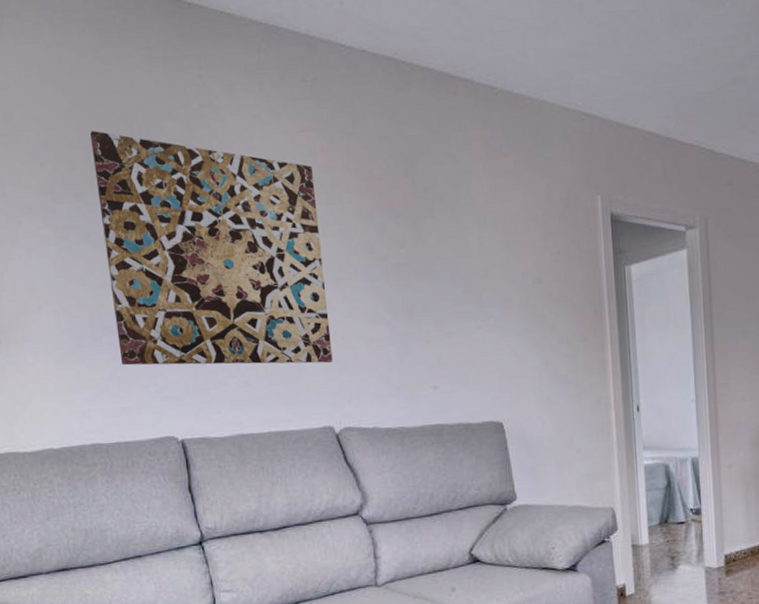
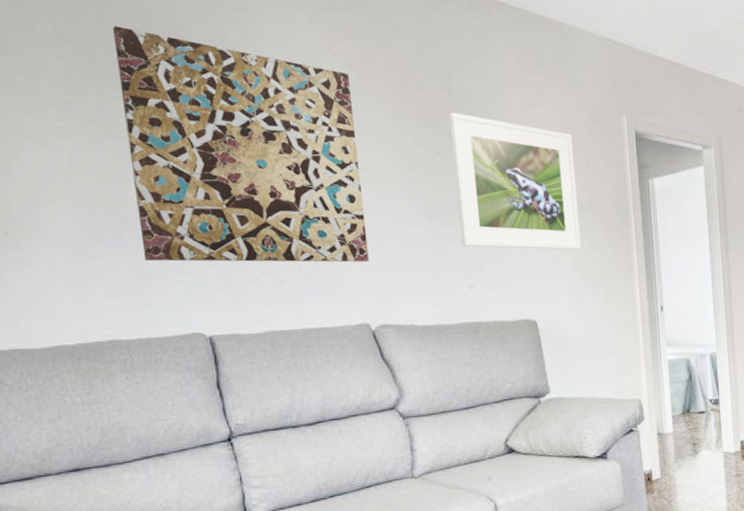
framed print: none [413,201,550,346] -> present [449,112,581,250]

